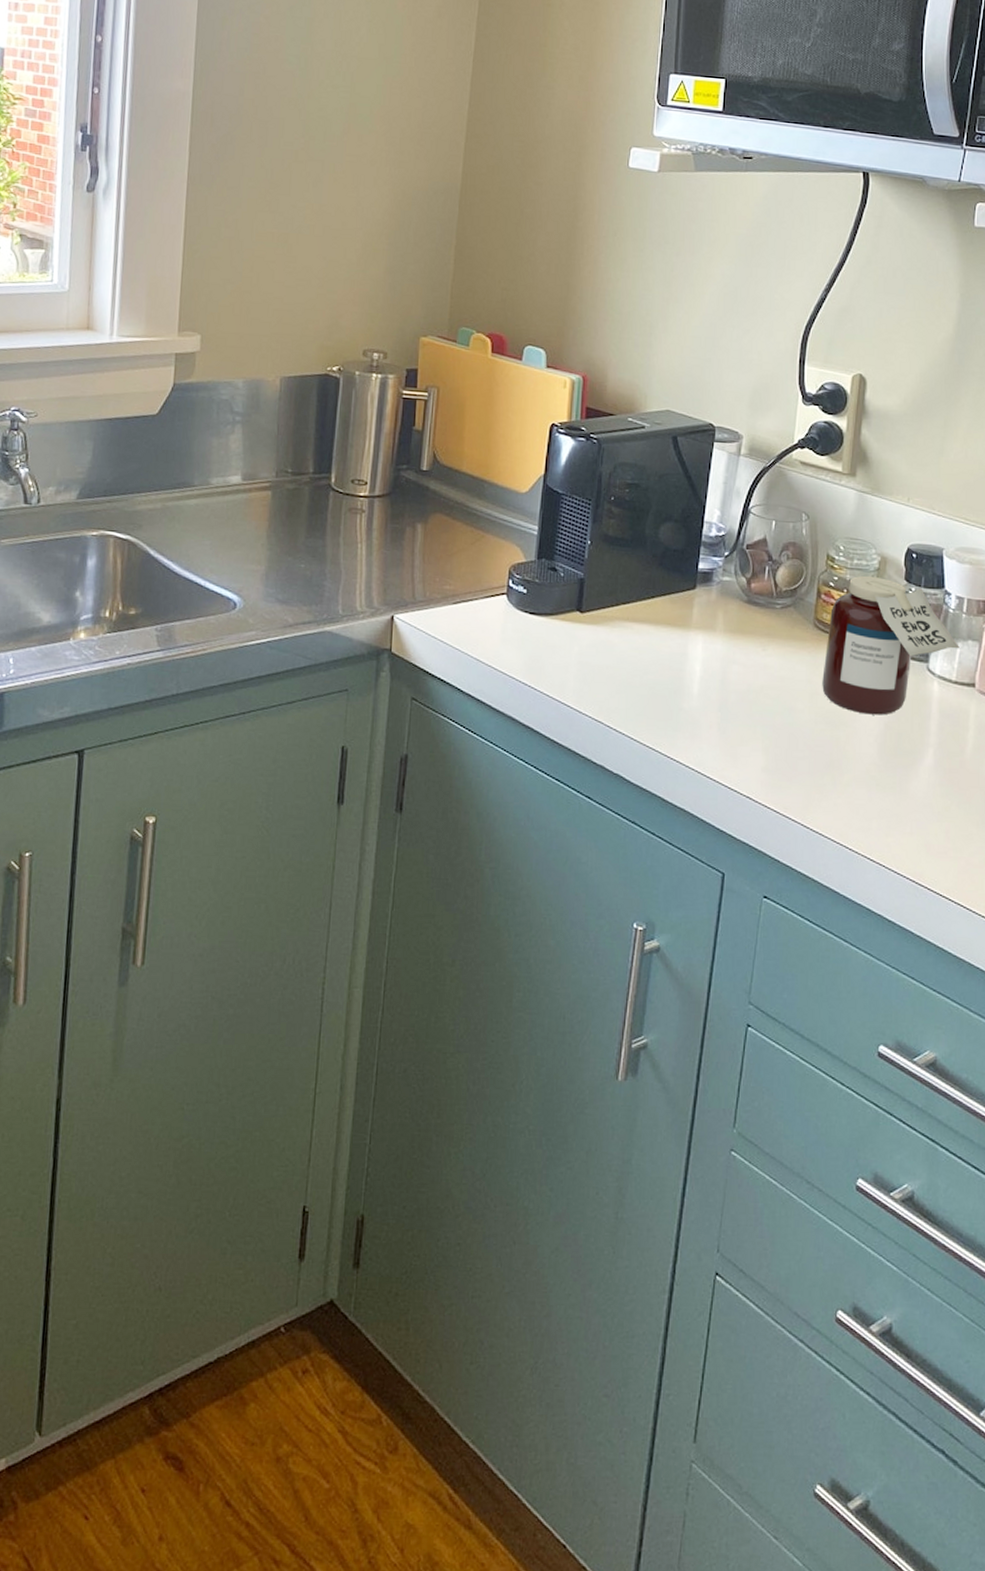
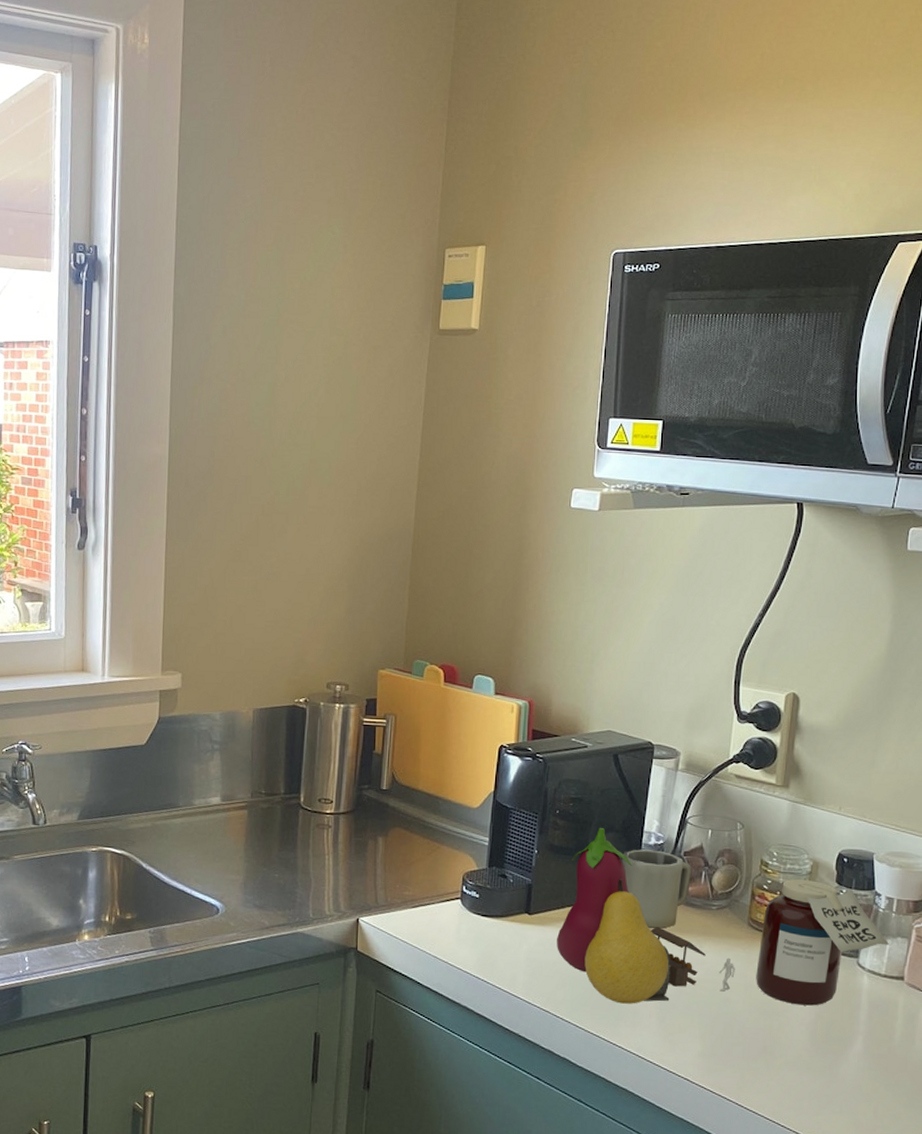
fruit: none [610,516,800,714] -> present [557,827,735,1004]
cup: none [680,541,755,629] -> present [621,849,692,928]

